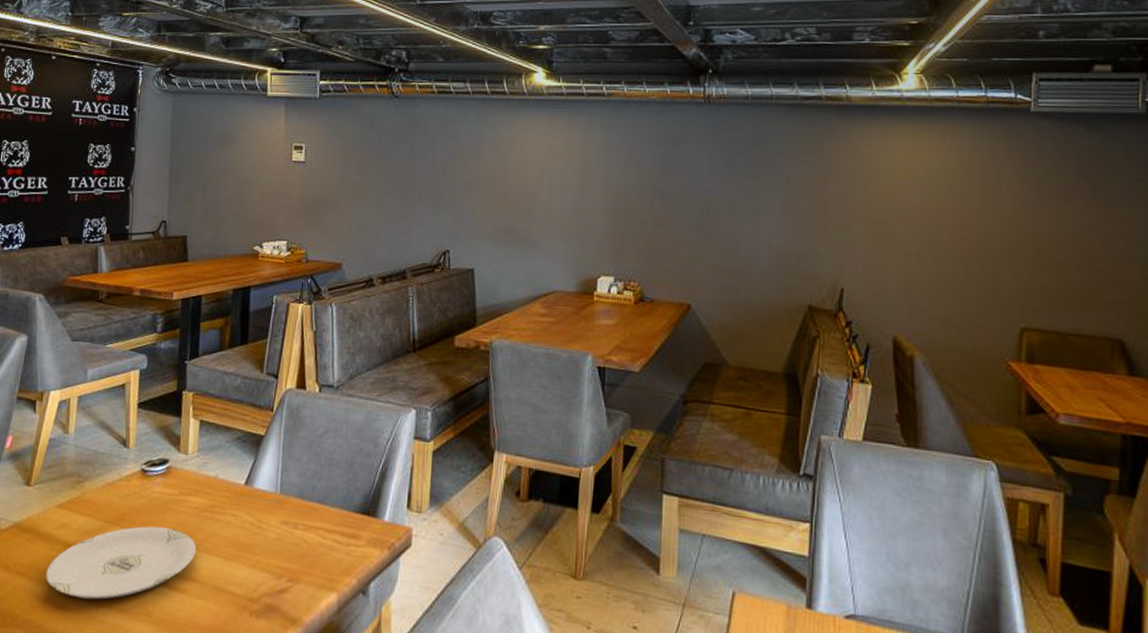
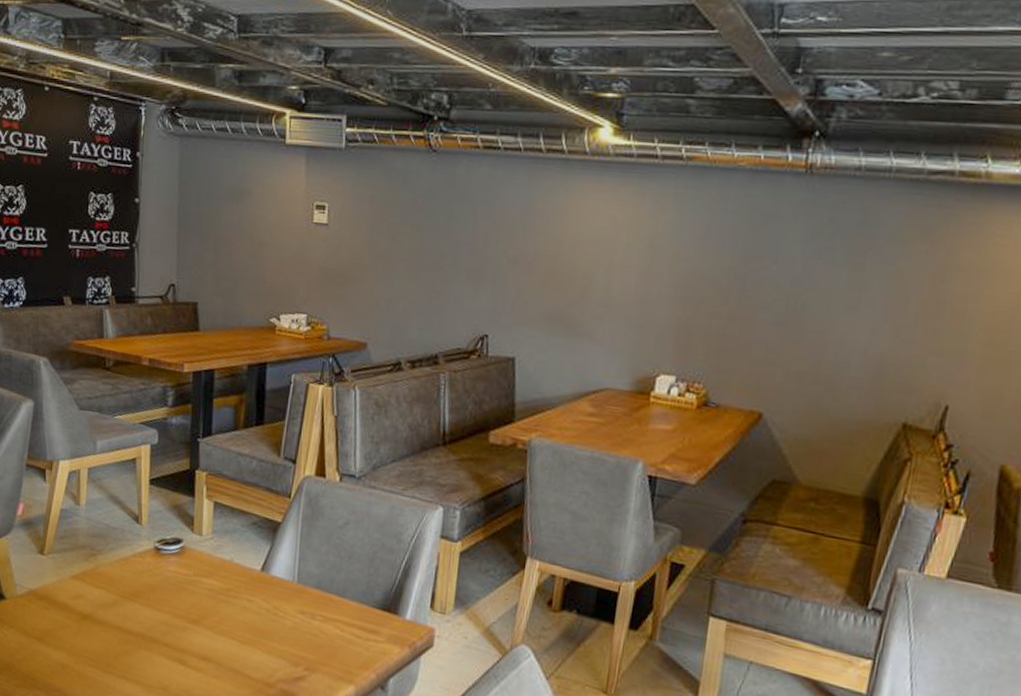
plate: present [46,526,196,600] -> none [63,603,212,671]

